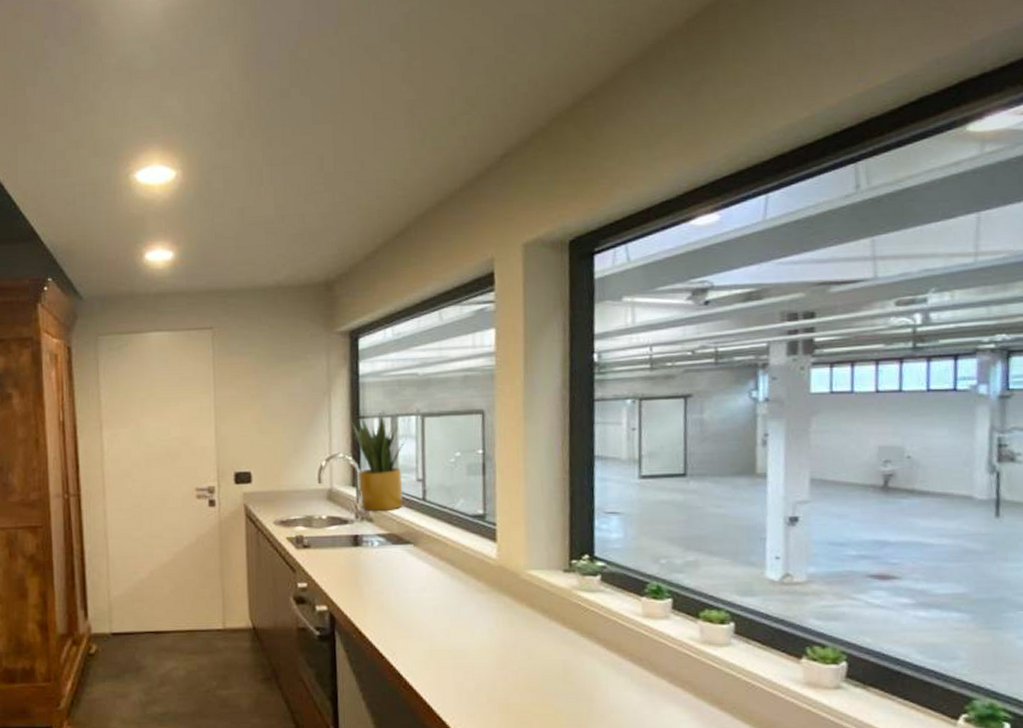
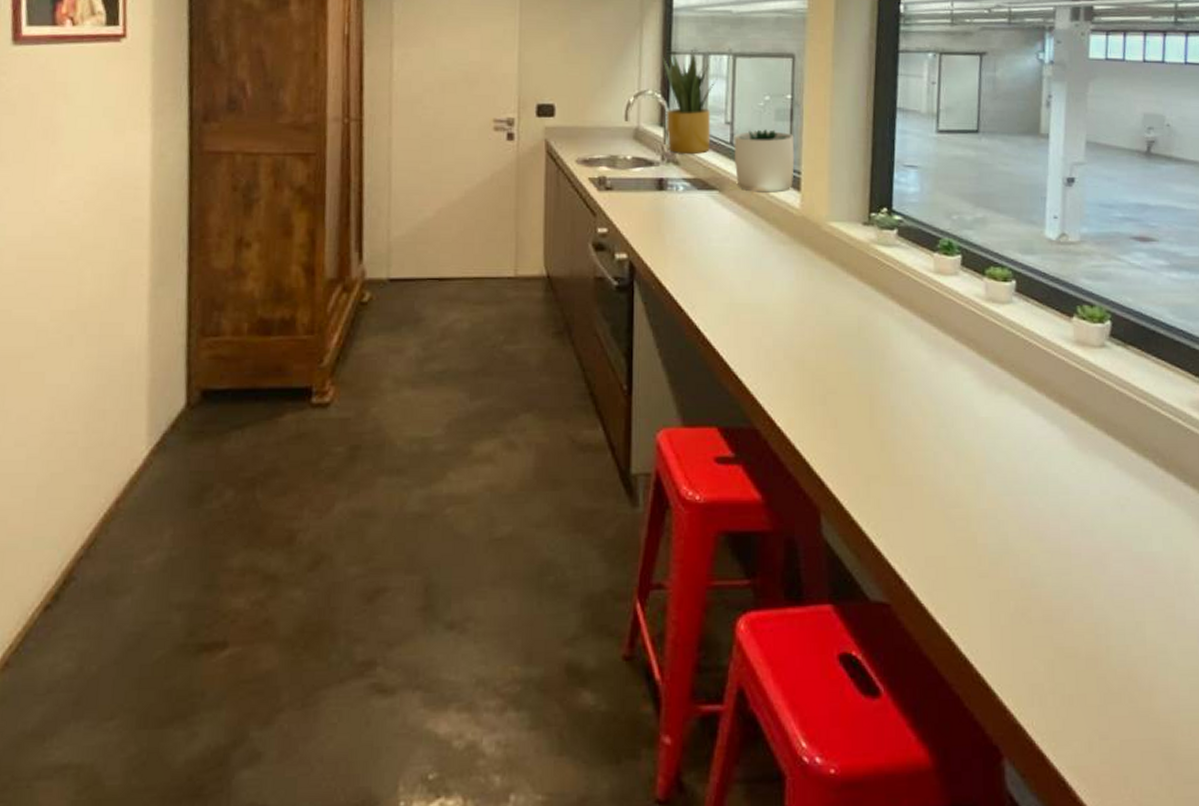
planter: none [426,484,489,544] -> present [734,129,795,193]

